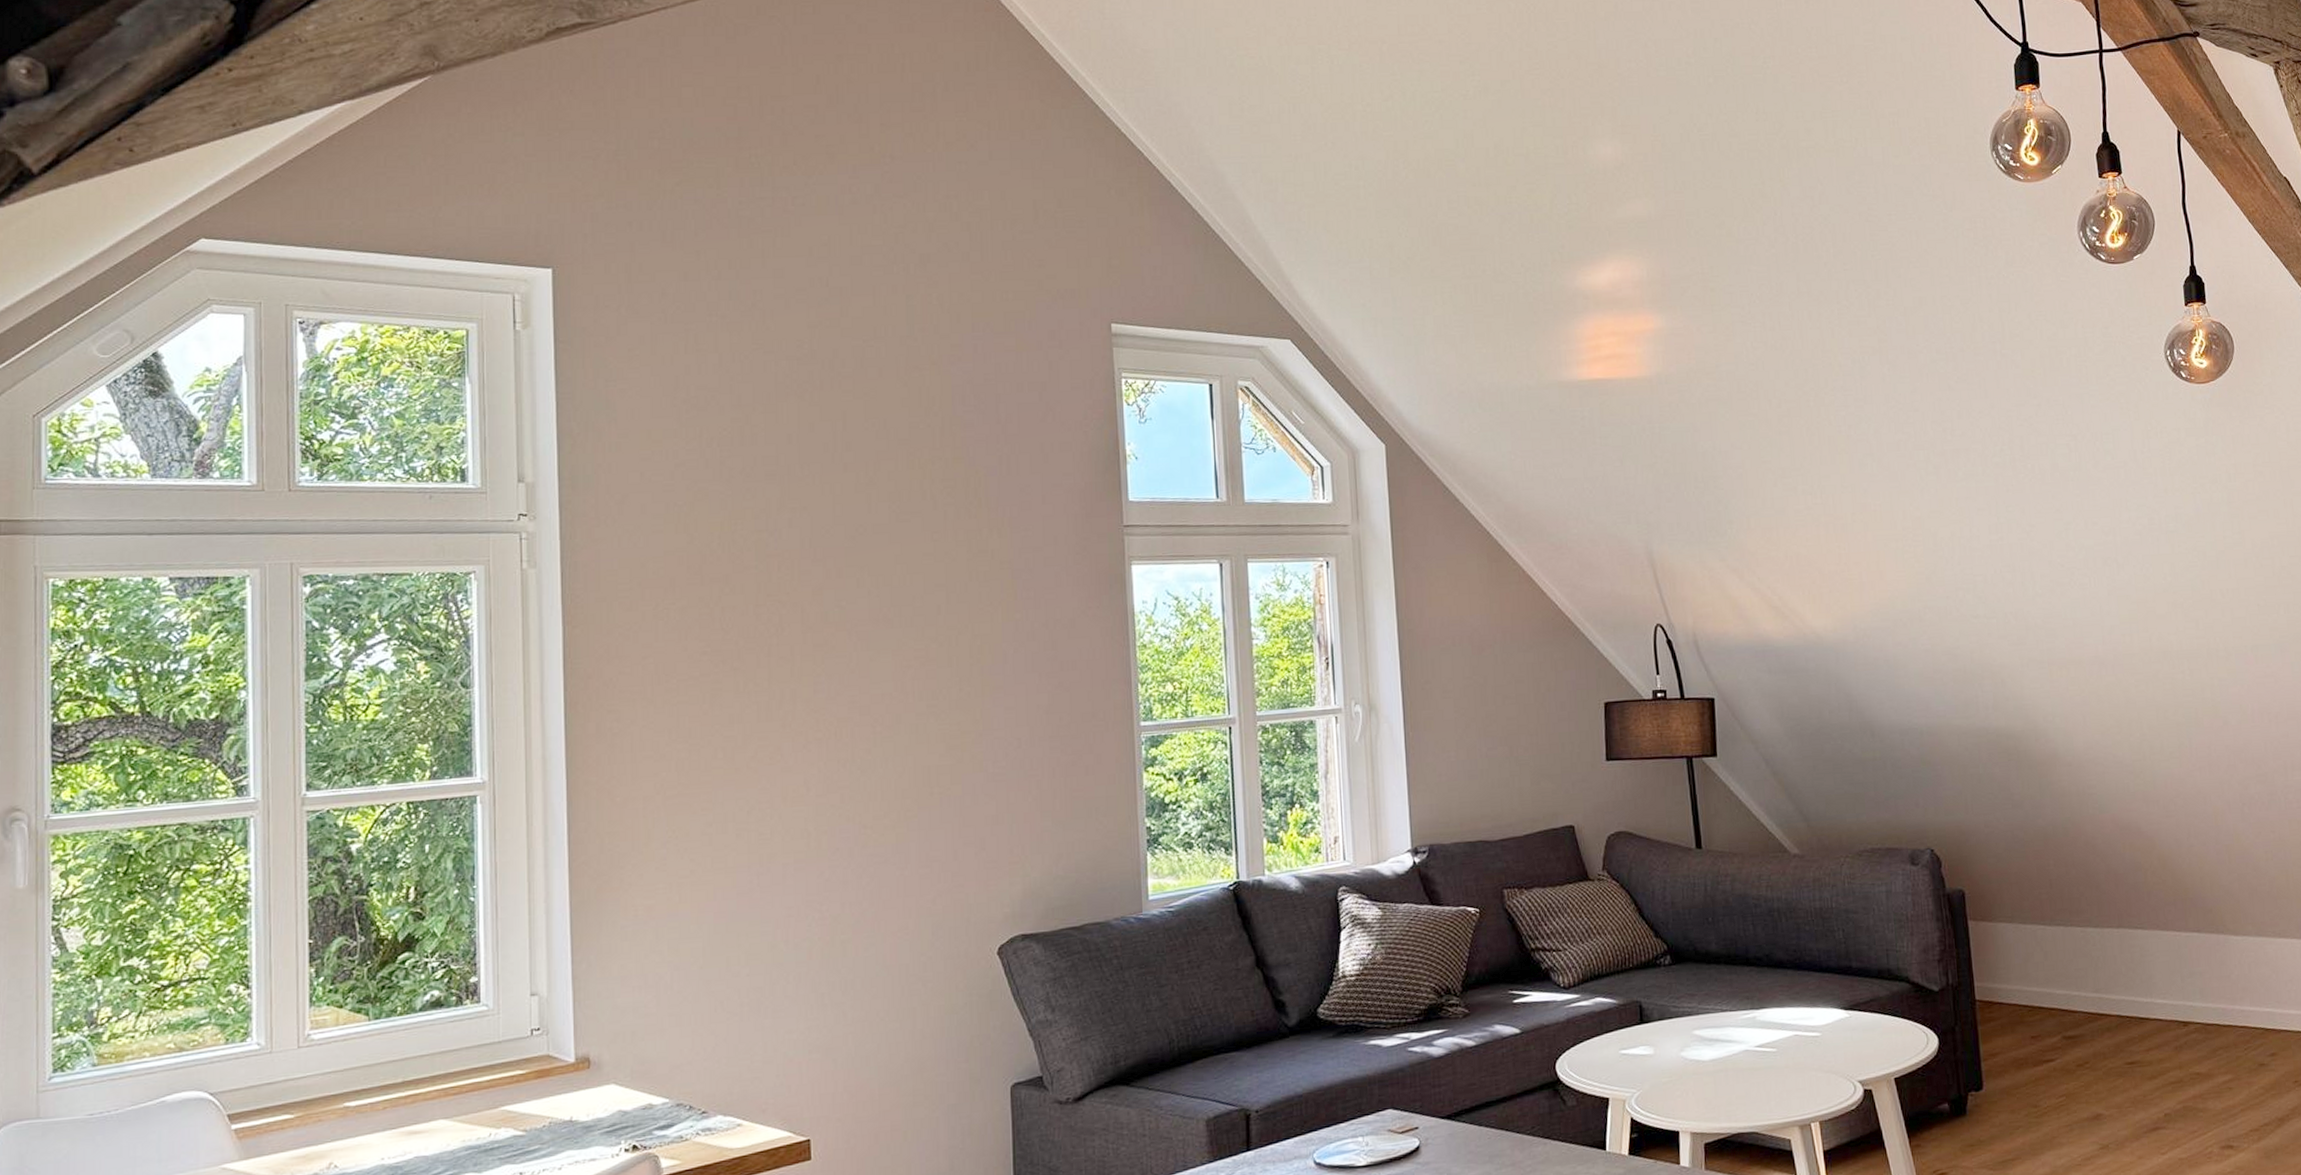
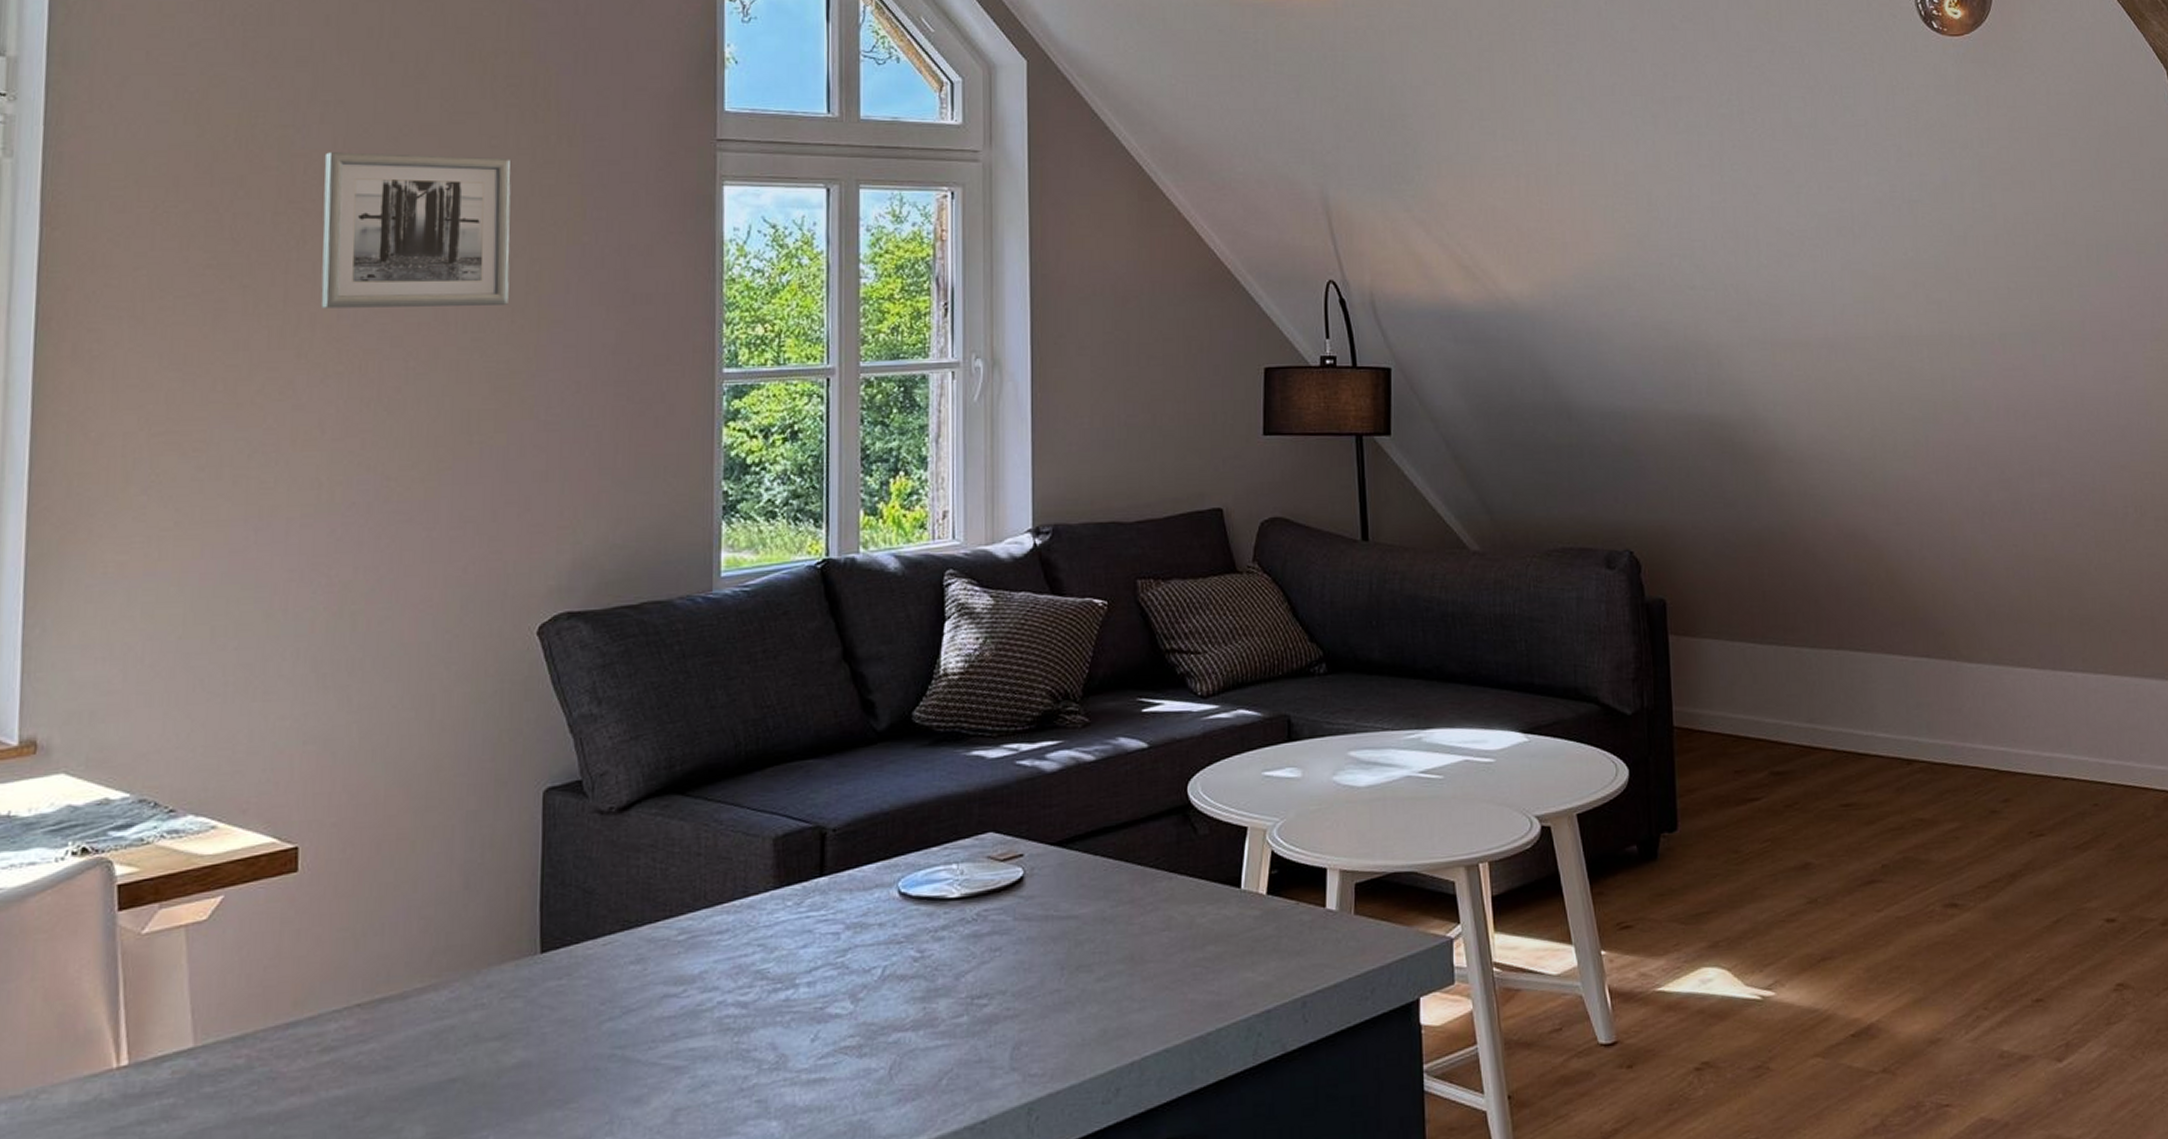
wall art: none [794,550,956,685] -> present [321,152,511,308]

